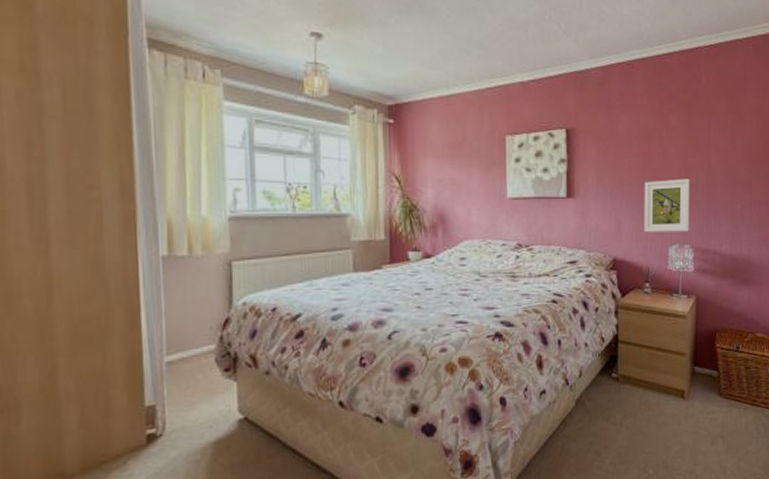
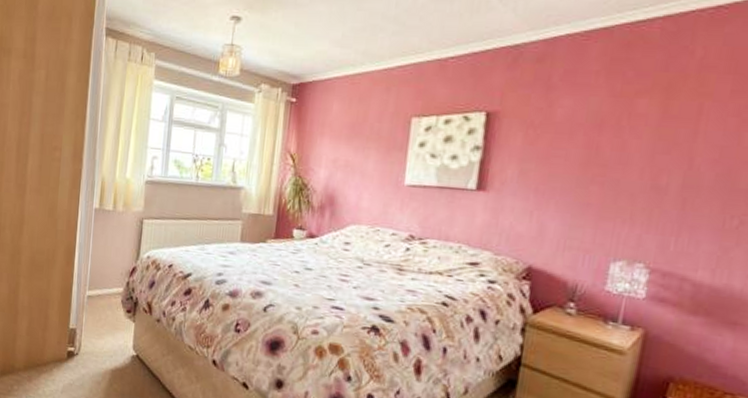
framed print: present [644,178,690,232] -> none [576,179,657,248]

